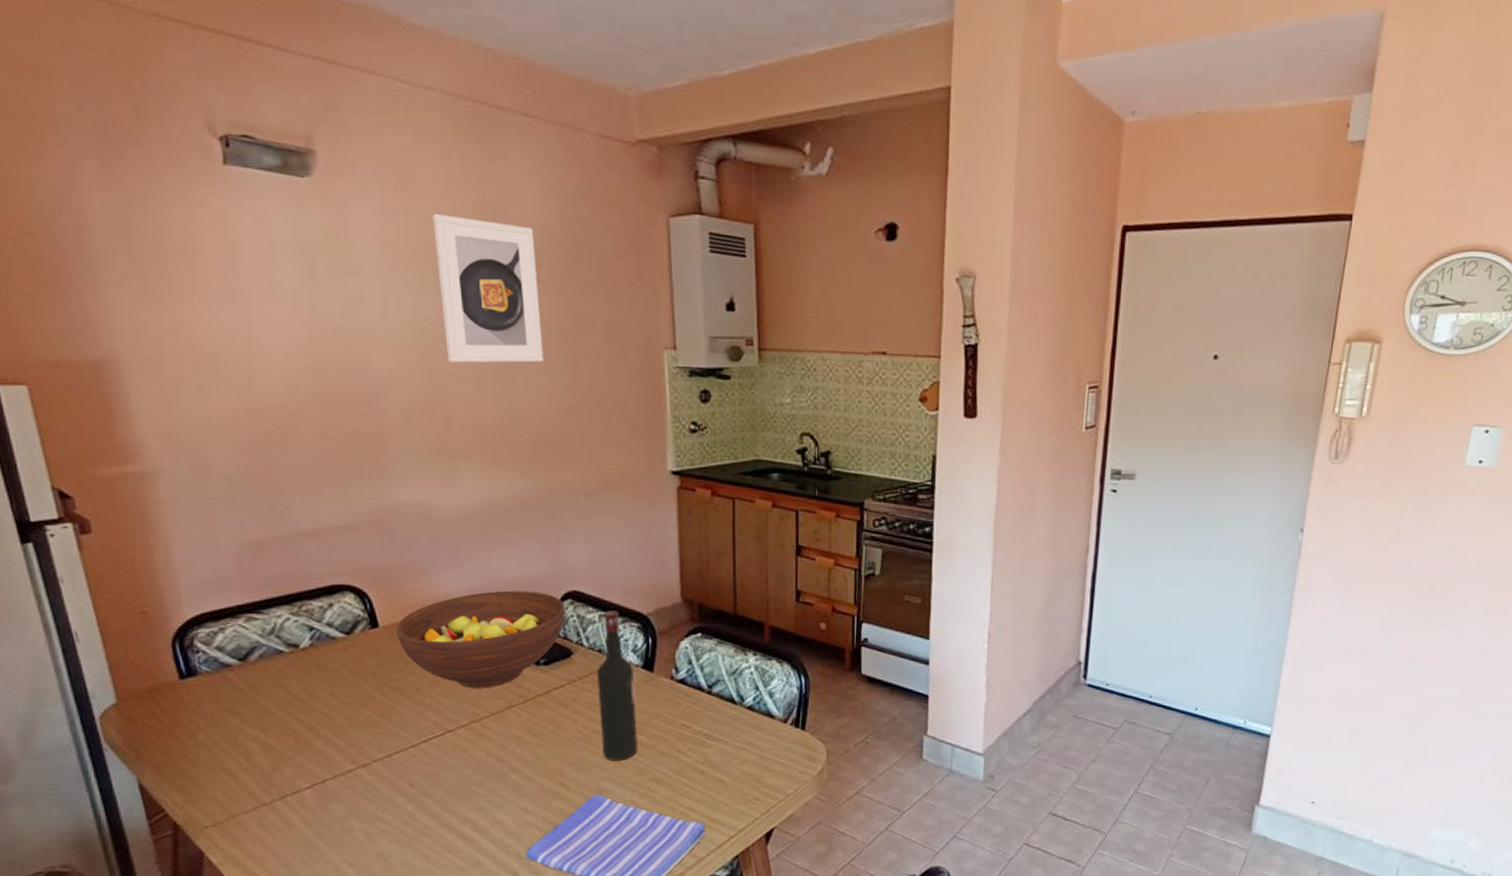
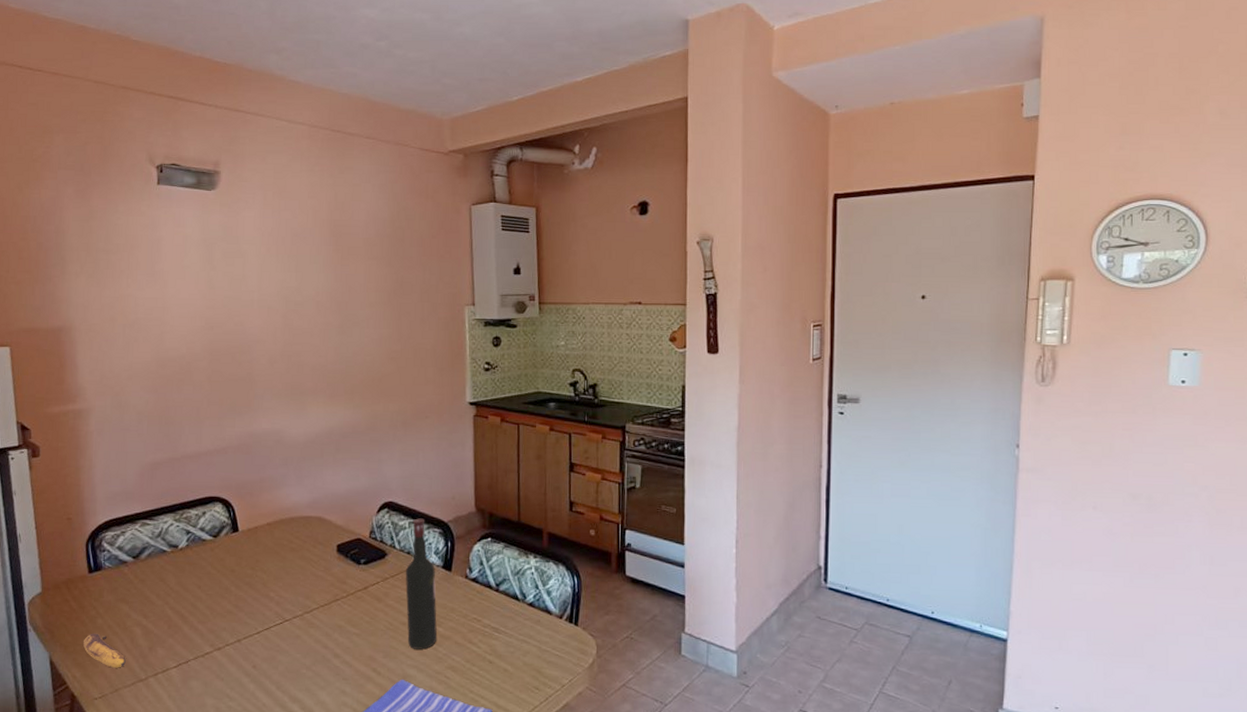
banana: none [182,751,242,791] -> present [83,633,126,668]
fruit bowl: present [396,590,566,688] -> none [251,501,383,584]
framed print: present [432,214,543,363] -> none [298,212,374,321]

